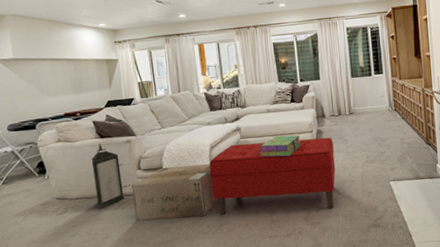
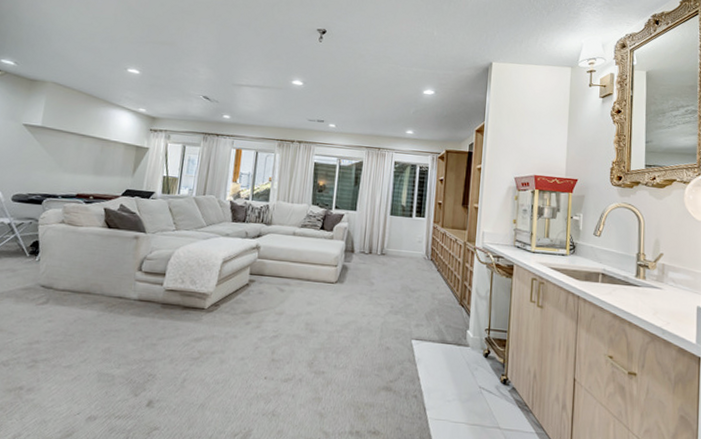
lantern: present [91,143,134,210] -> none [83,233,130,308]
cardboard box: present [132,164,218,221] -> none [121,273,219,339]
bench: present [209,137,336,215] -> none [212,263,358,358]
stack of books: present [260,135,302,157] -> none [275,263,323,289]

